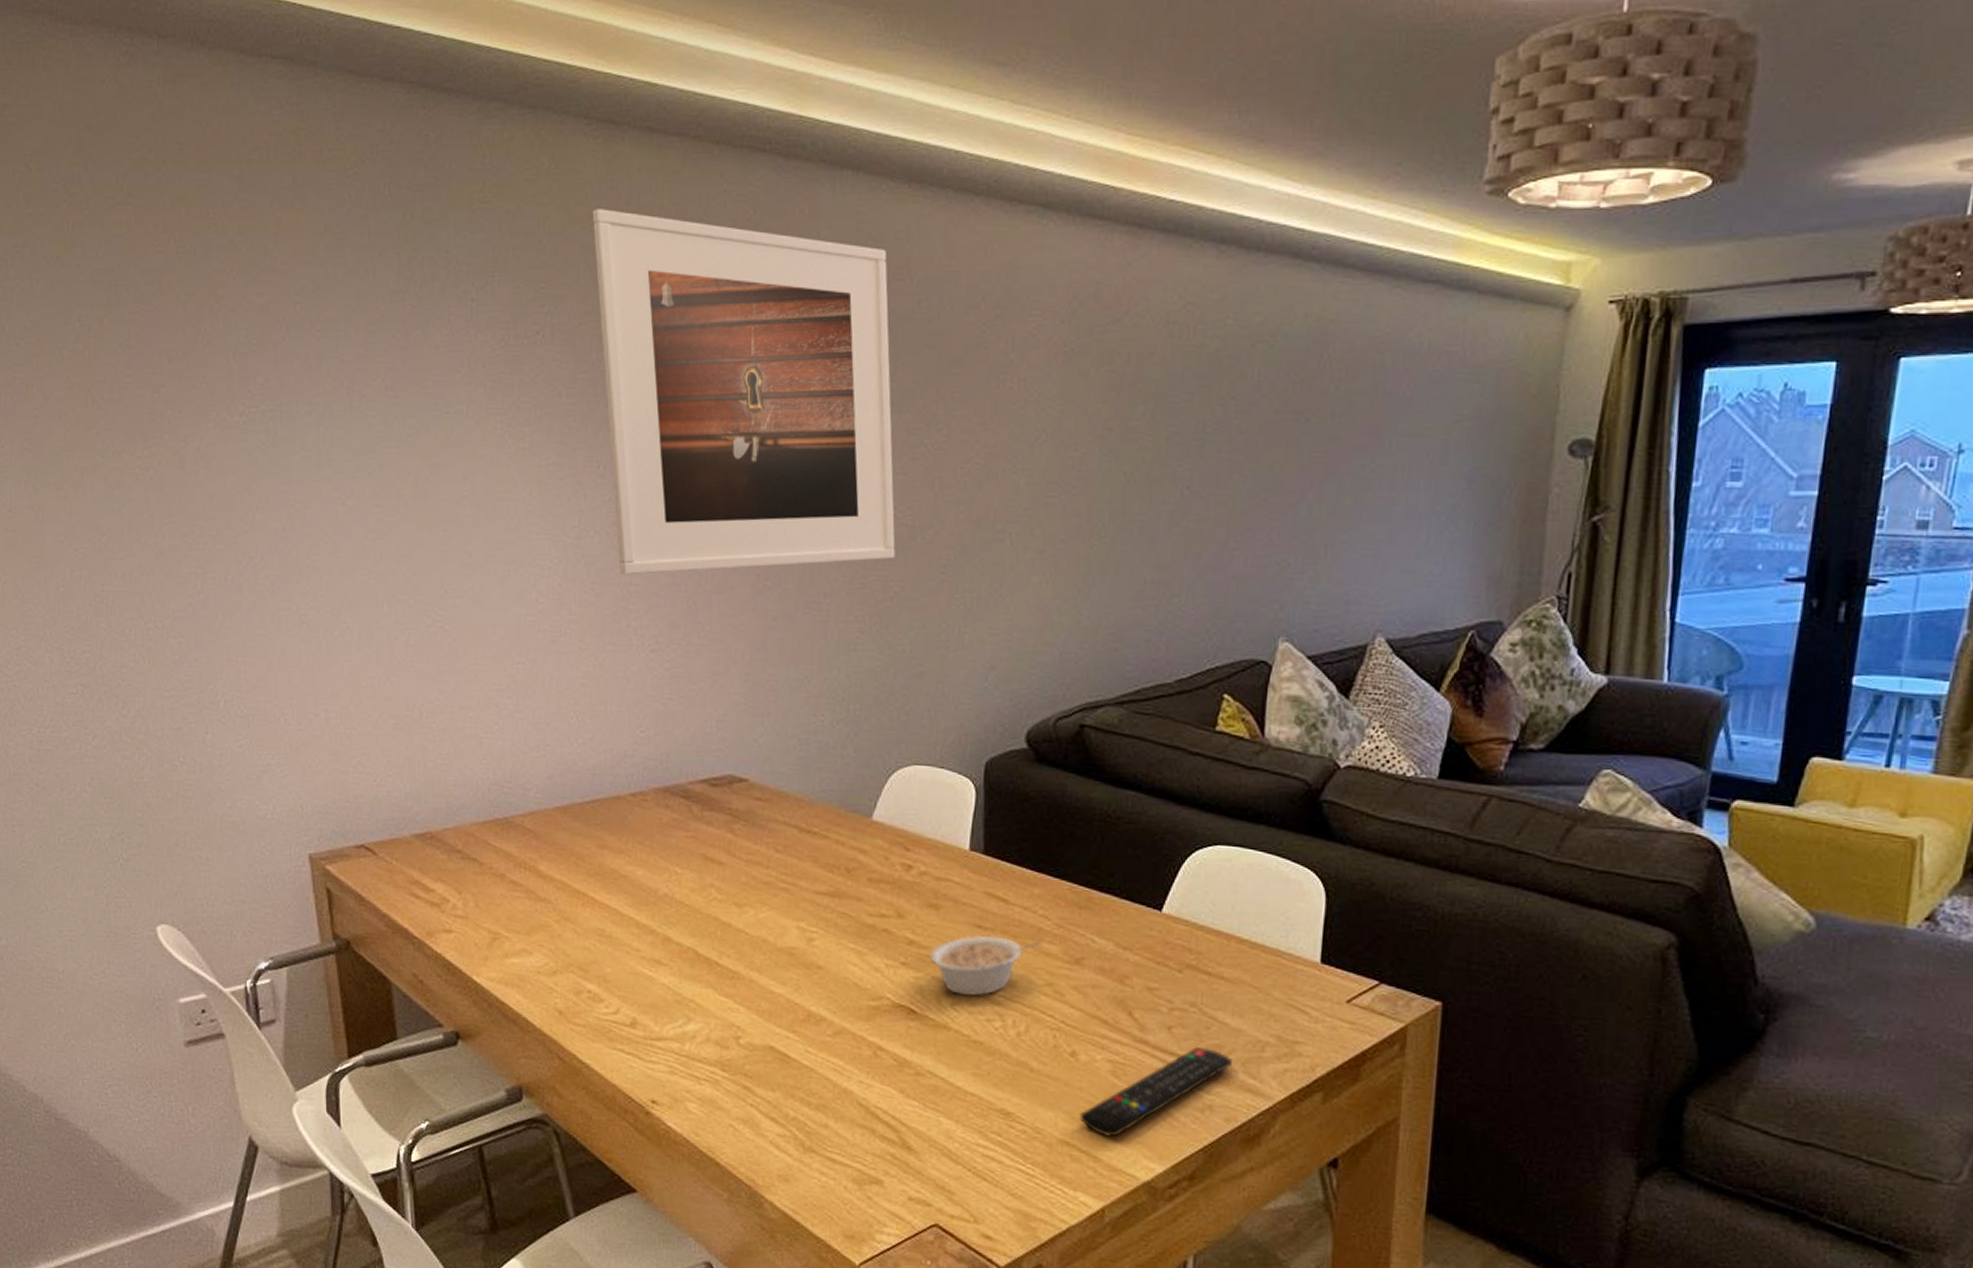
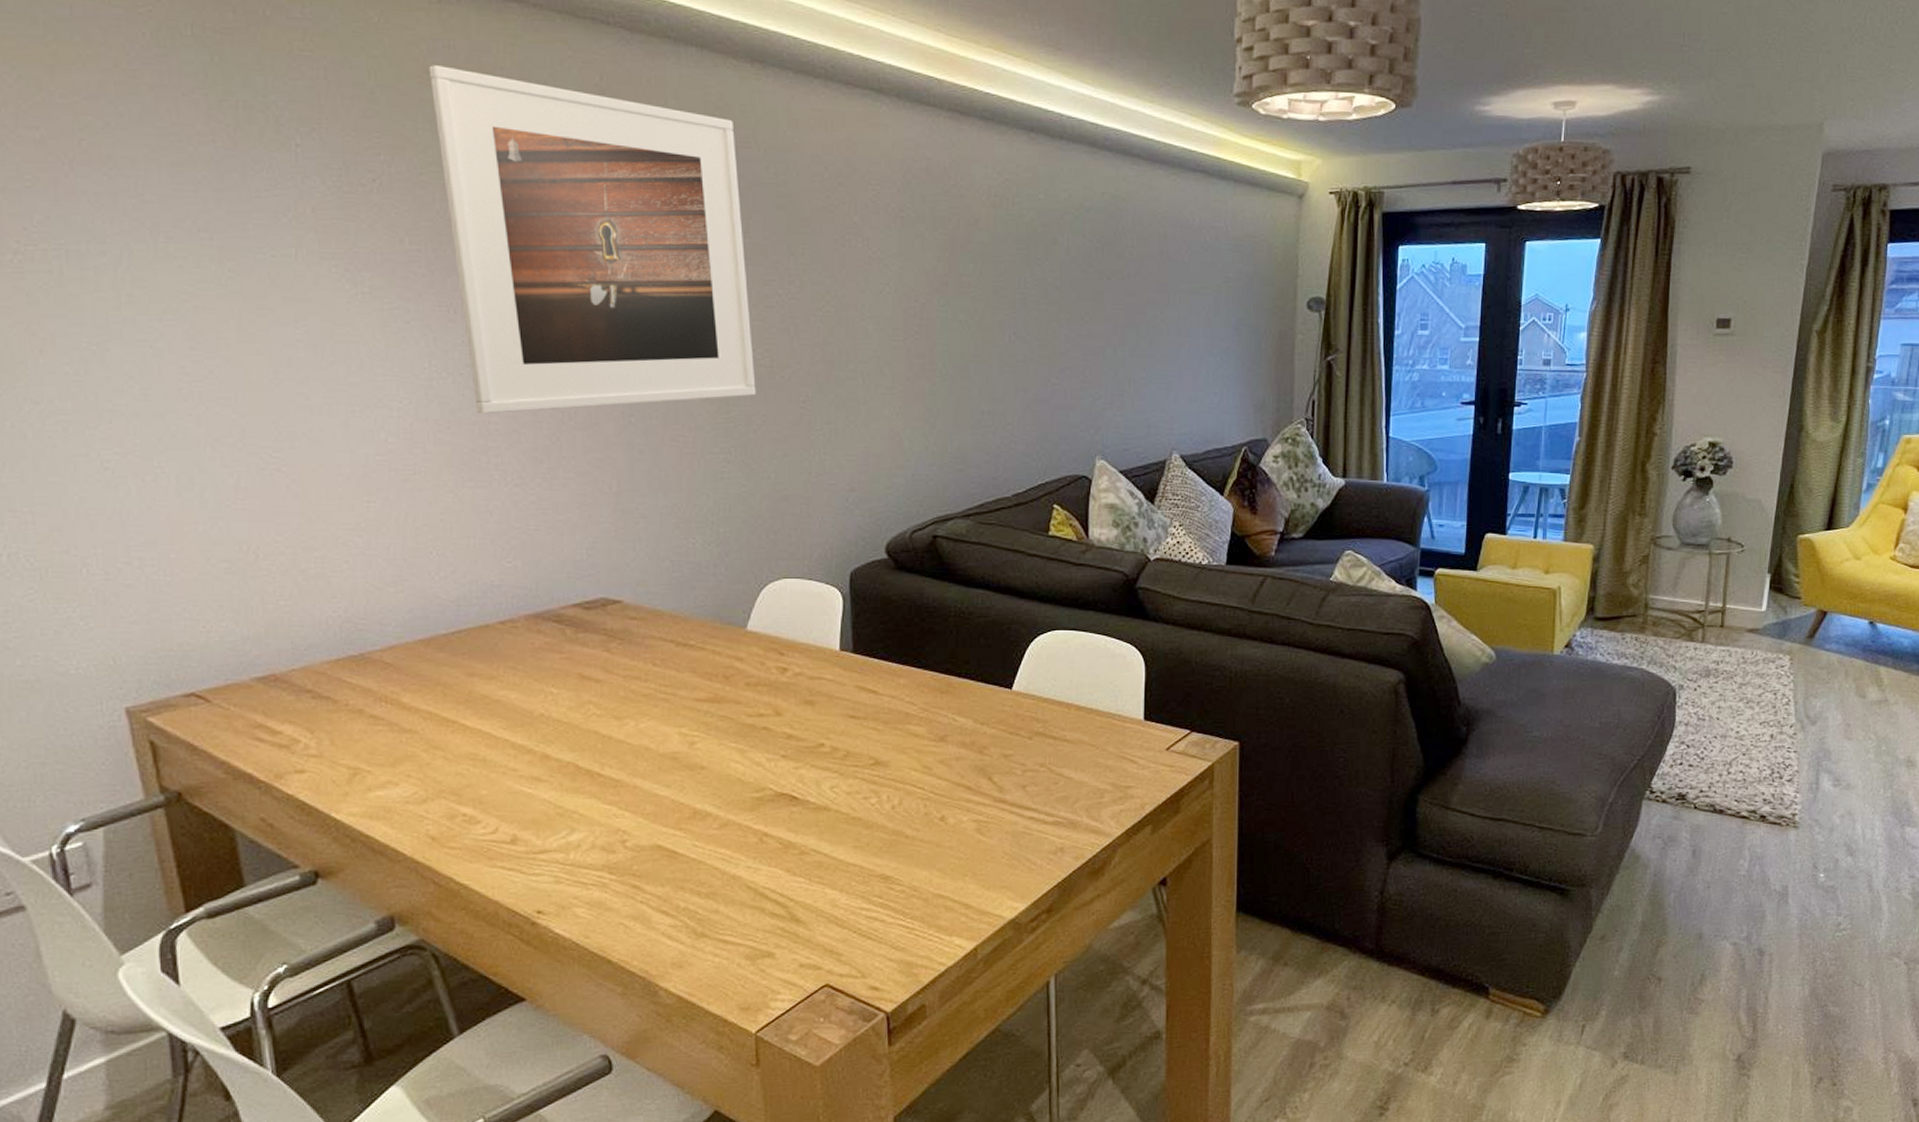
legume: present [930,935,1041,997] -> none [808,723,908,779]
remote control: present [1079,1047,1233,1137] -> none [951,800,1078,886]

